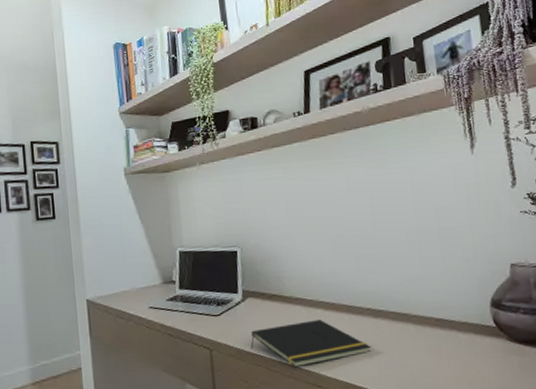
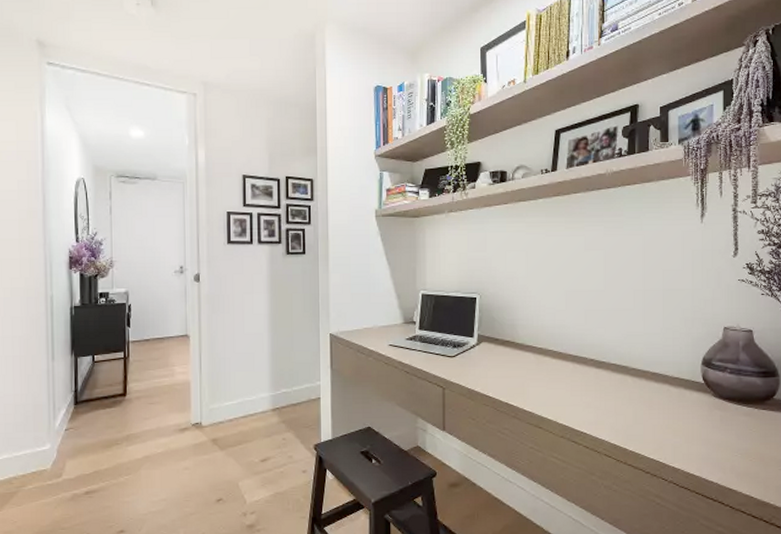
notepad: present [250,320,371,368] -> none [481,367,591,409]

